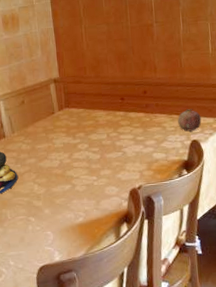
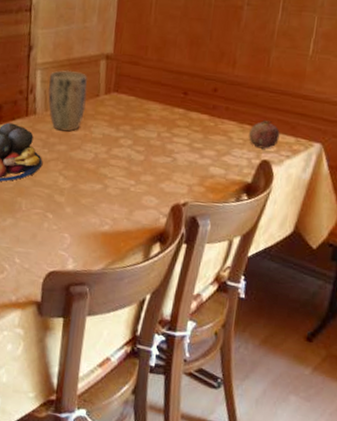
plant pot: none [10,96,45,147] -> present [48,70,88,132]

